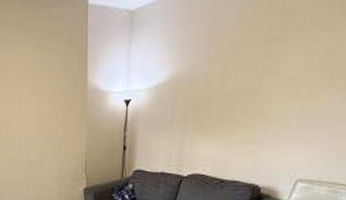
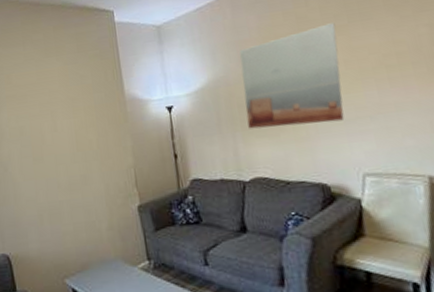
wall art: none [199,16,325,128] -> present [239,23,345,129]

